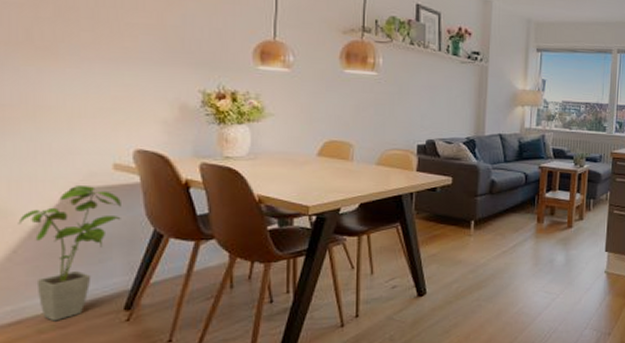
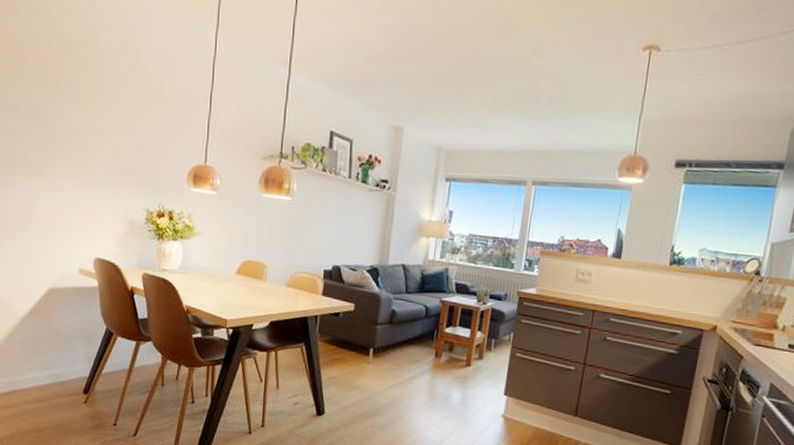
house plant: present [18,186,121,322] -> none [13,285,84,396]

